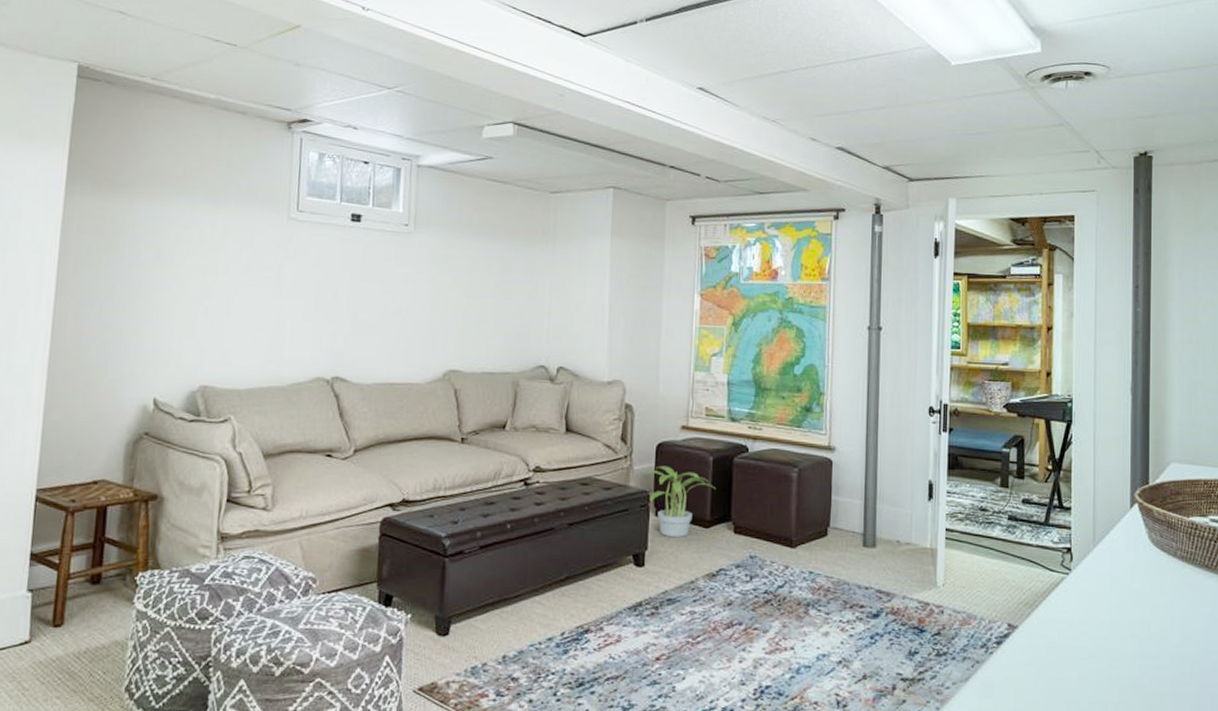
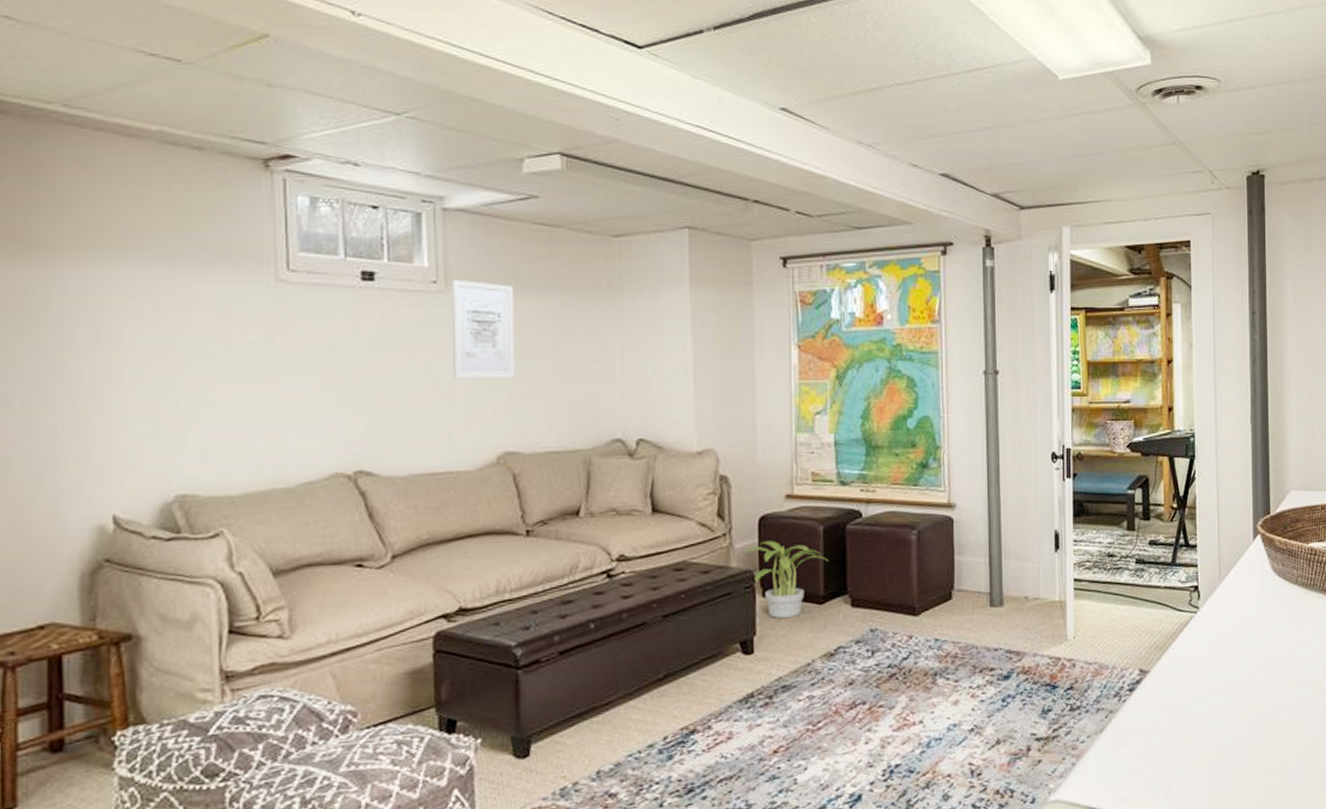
wall art: none [415,223,468,308] -> present [452,279,516,379]

